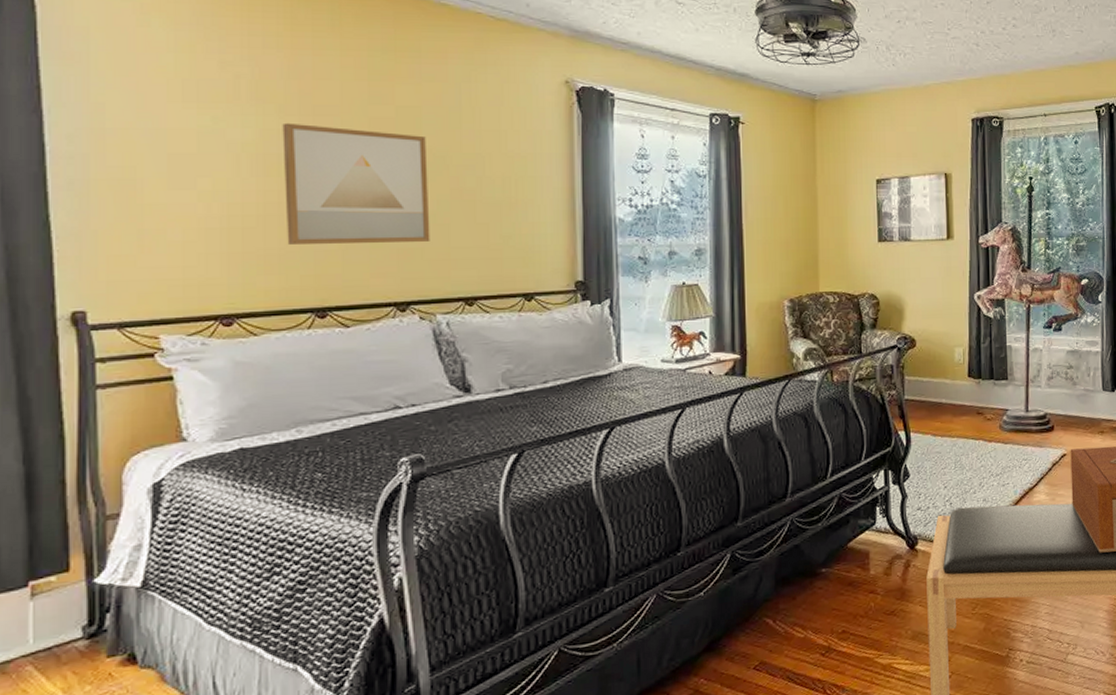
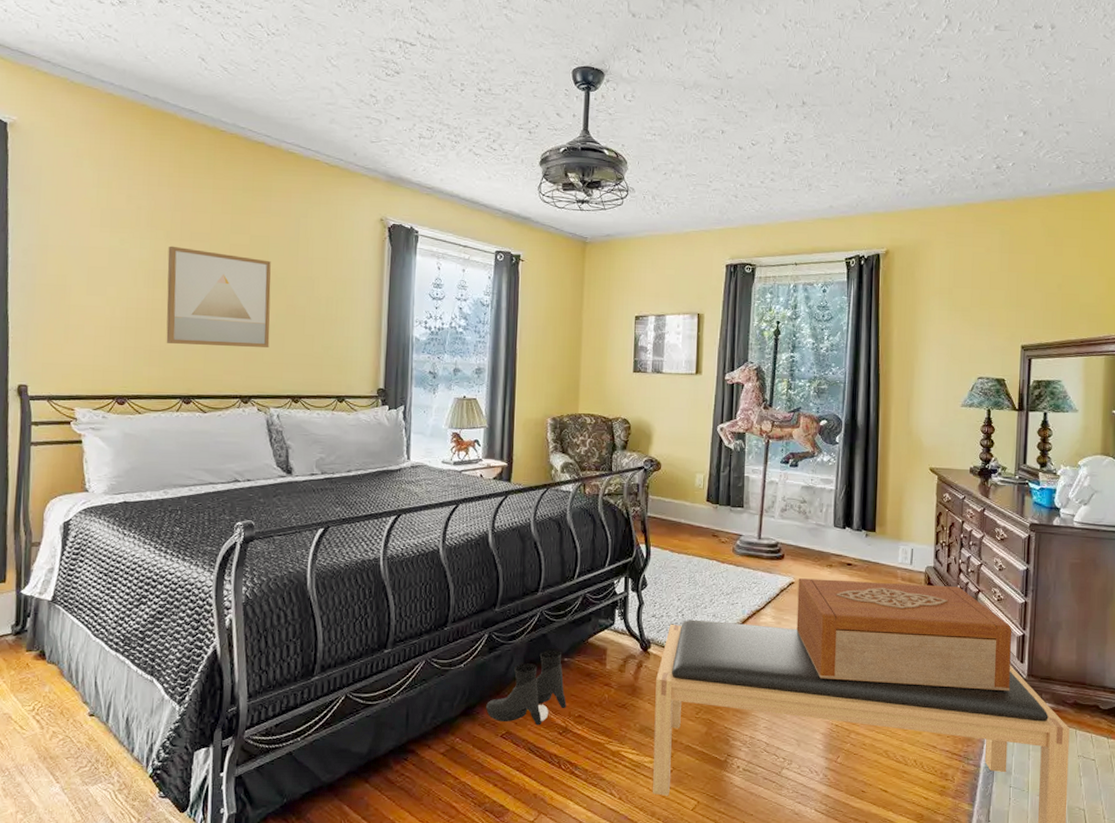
boots: none [734,560,828,652] -> present [486,649,566,726]

